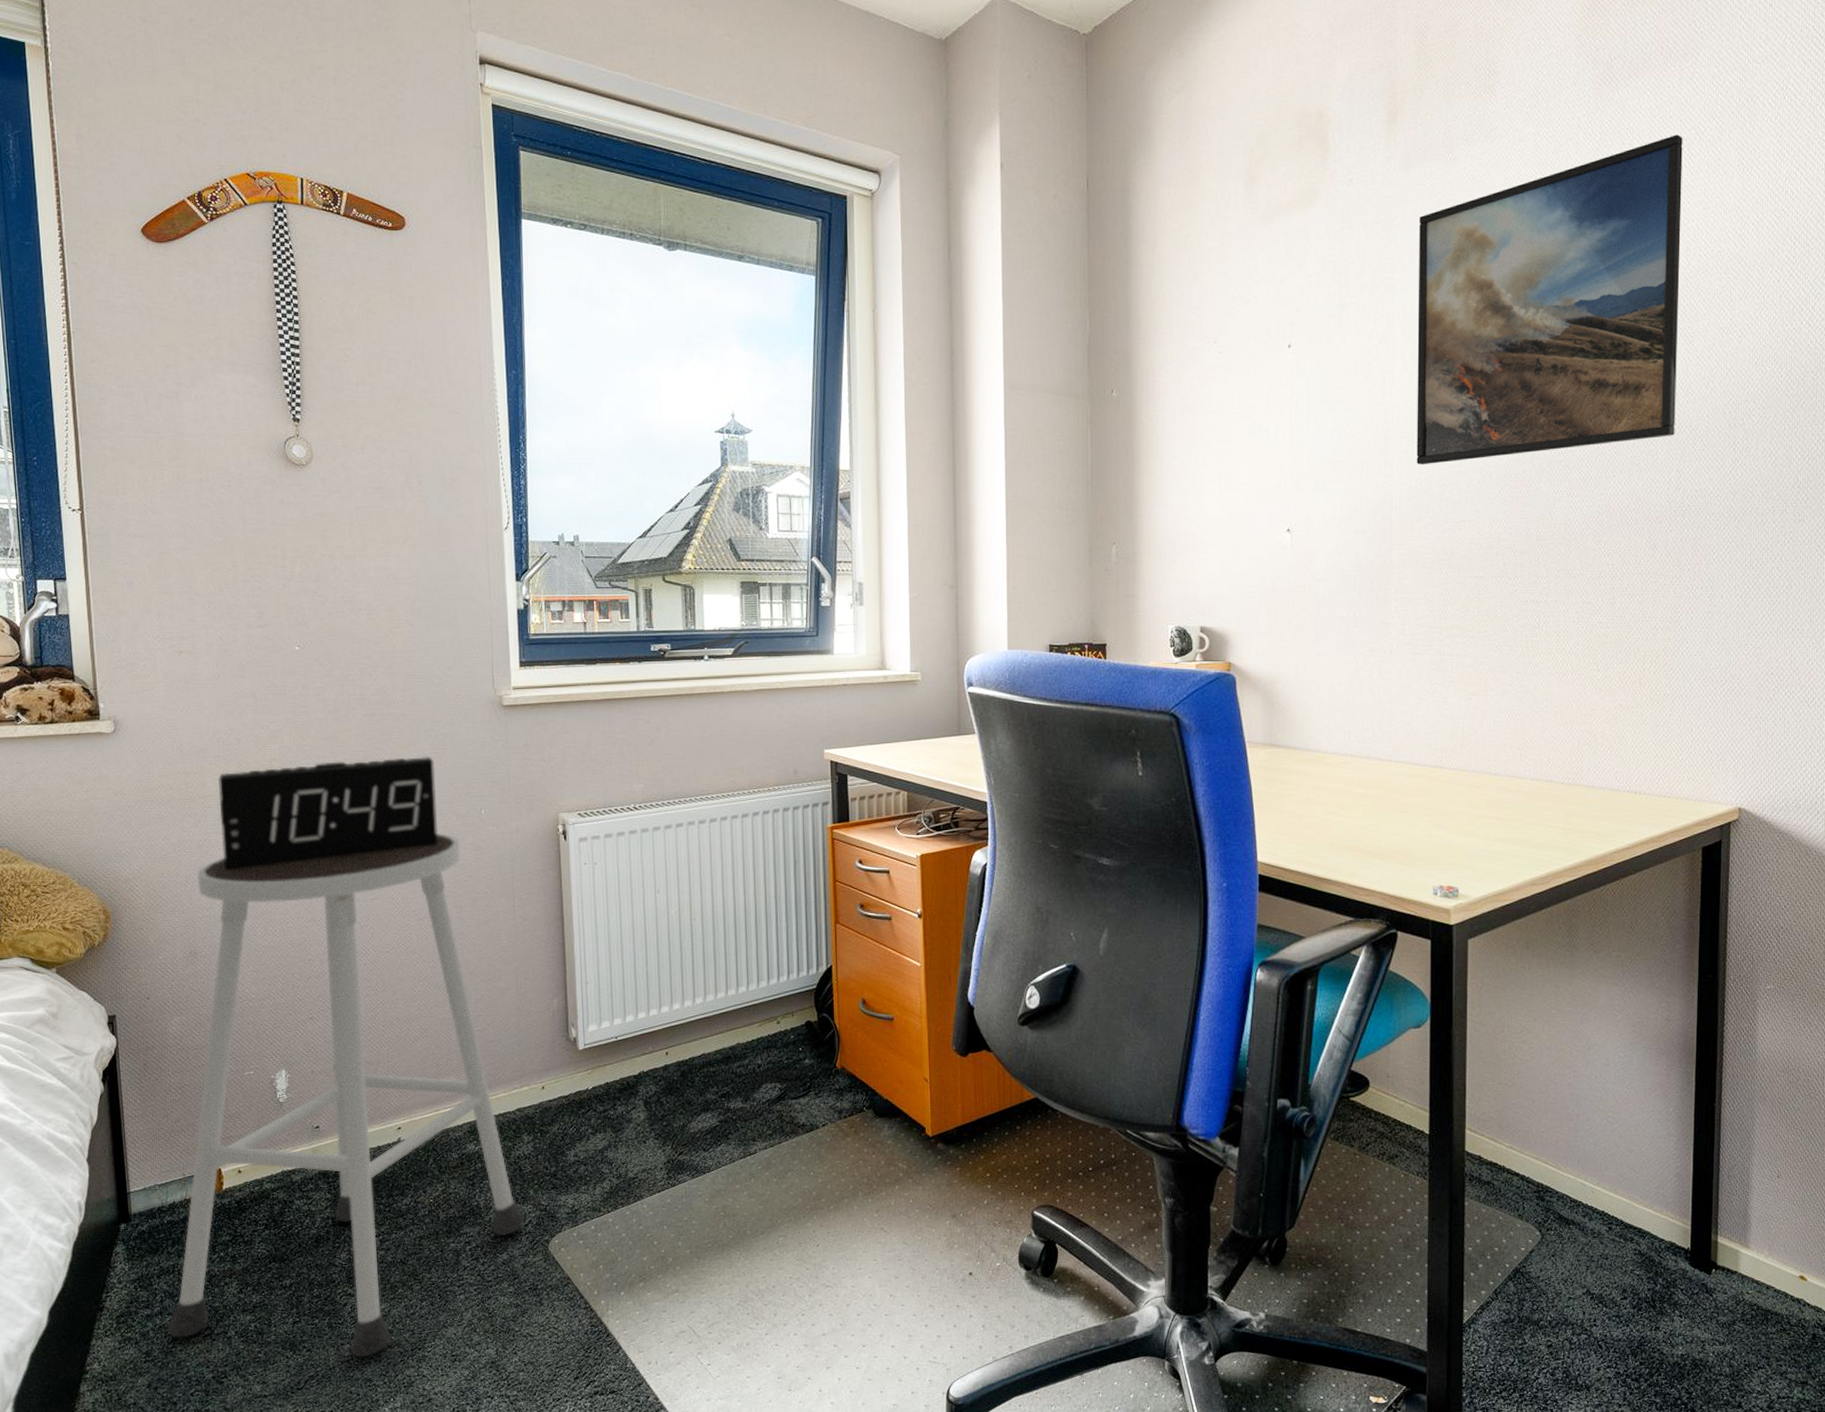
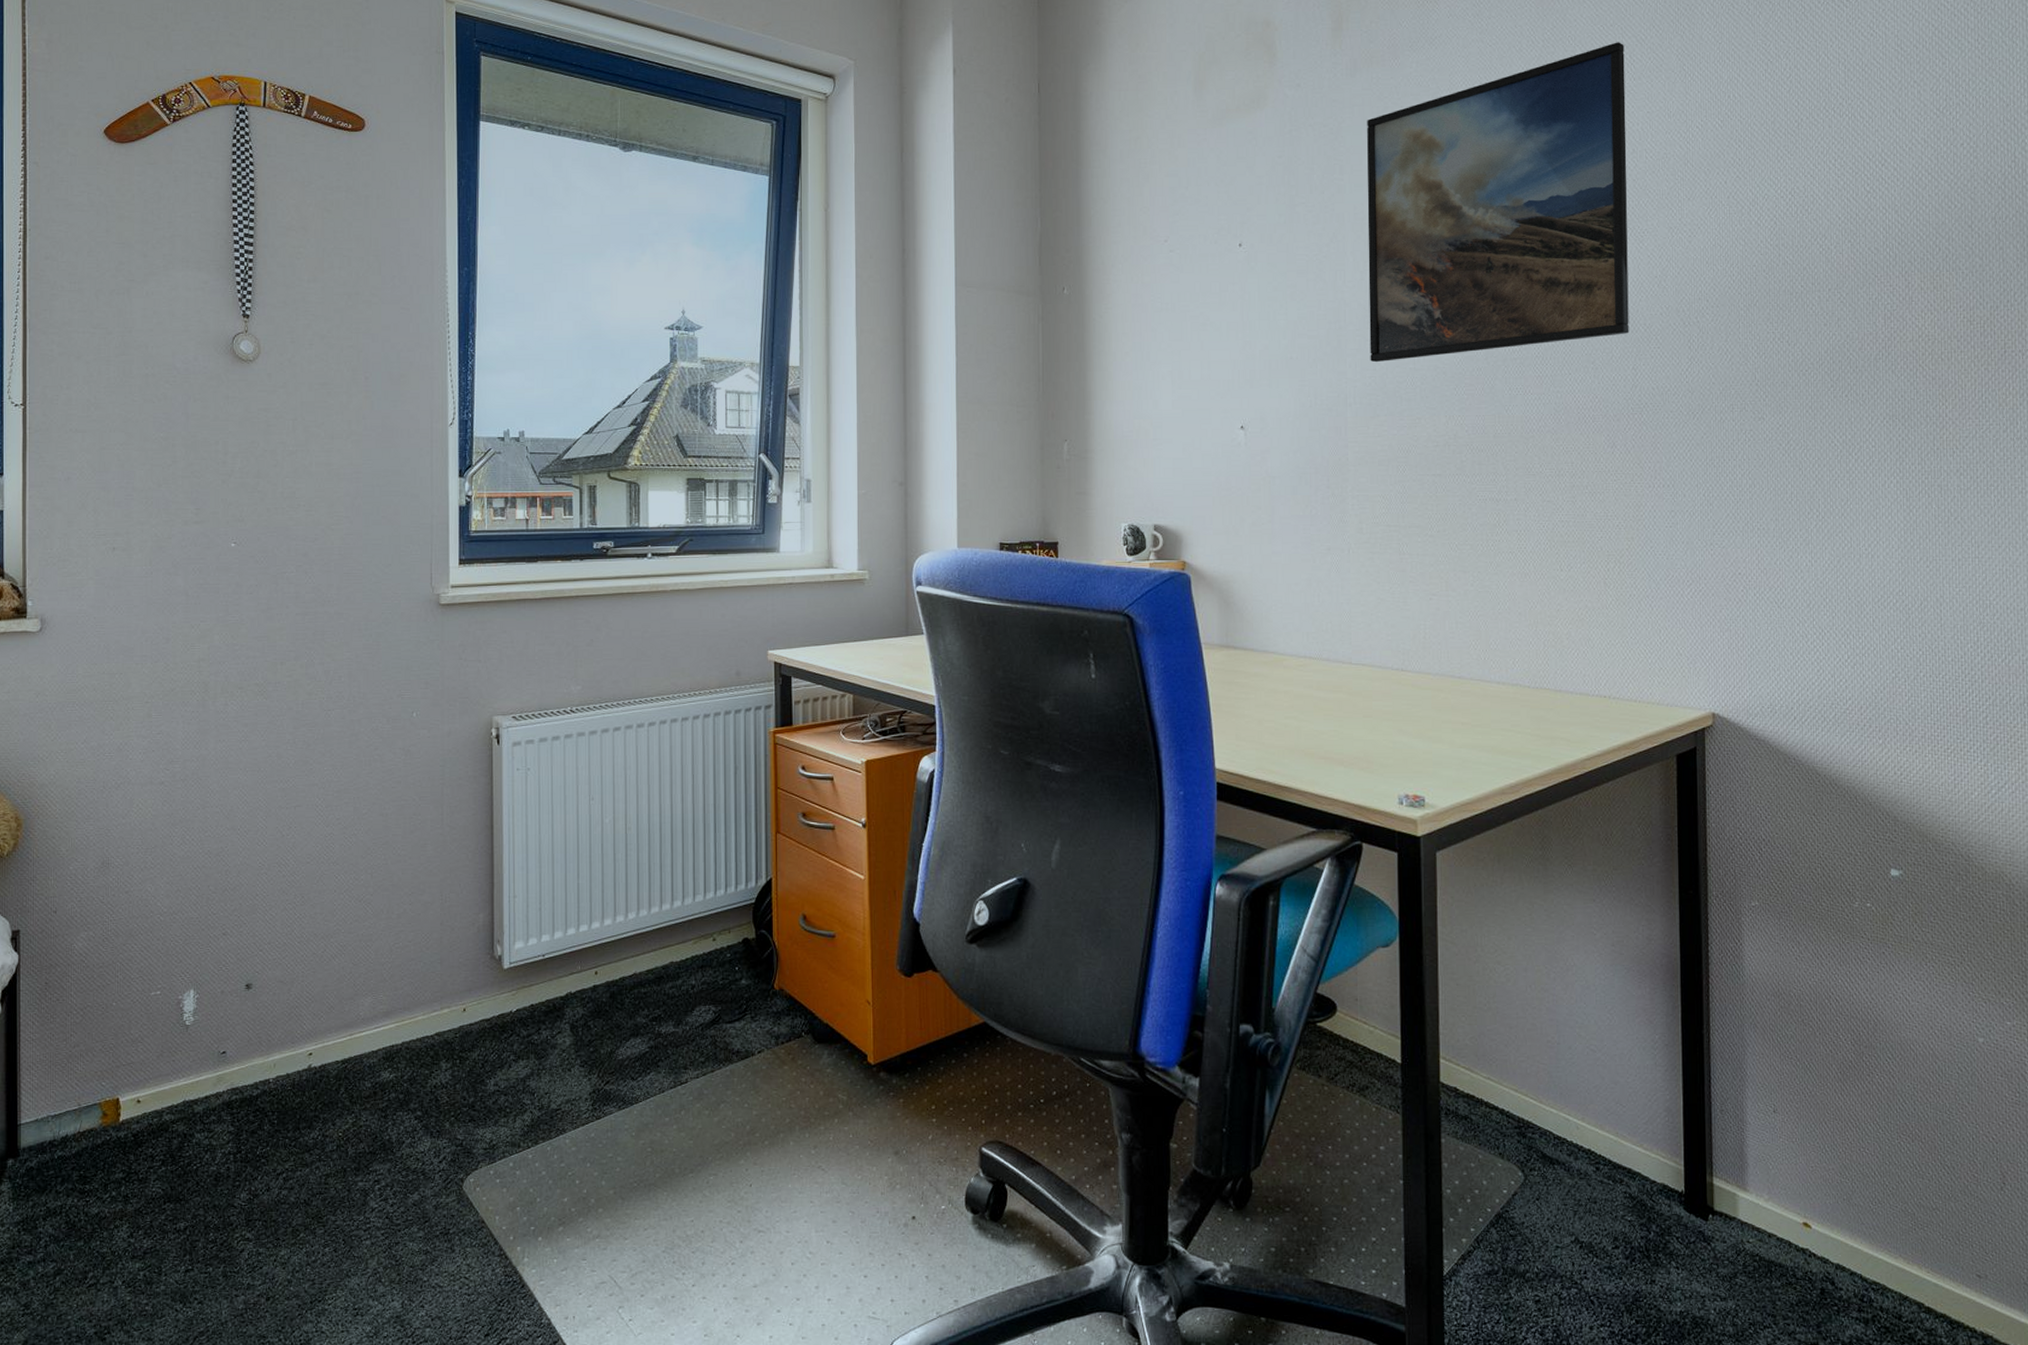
stool: present [167,832,524,1357] -> none [49,736,438,1311]
alarm clock: present [218,756,438,870] -> none [144,656,368,776]

